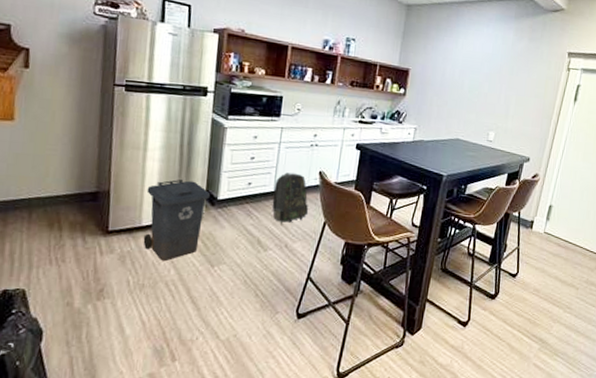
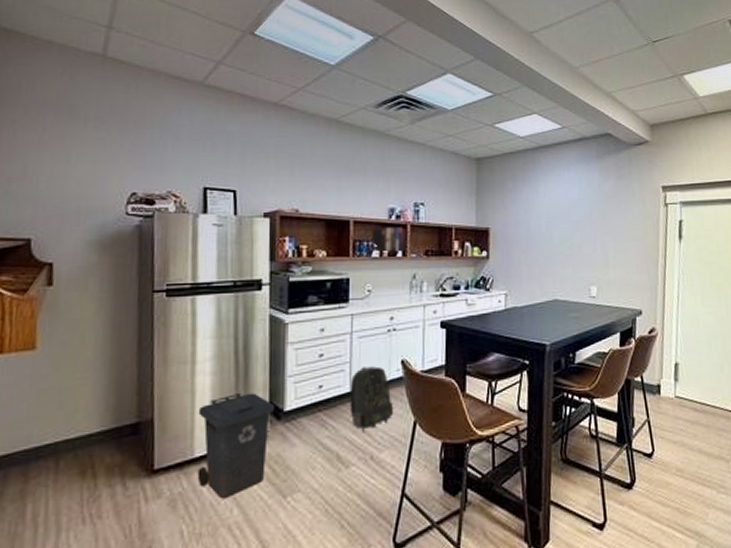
books: none [305,54,338,80] -> present [372,226,407,252]

